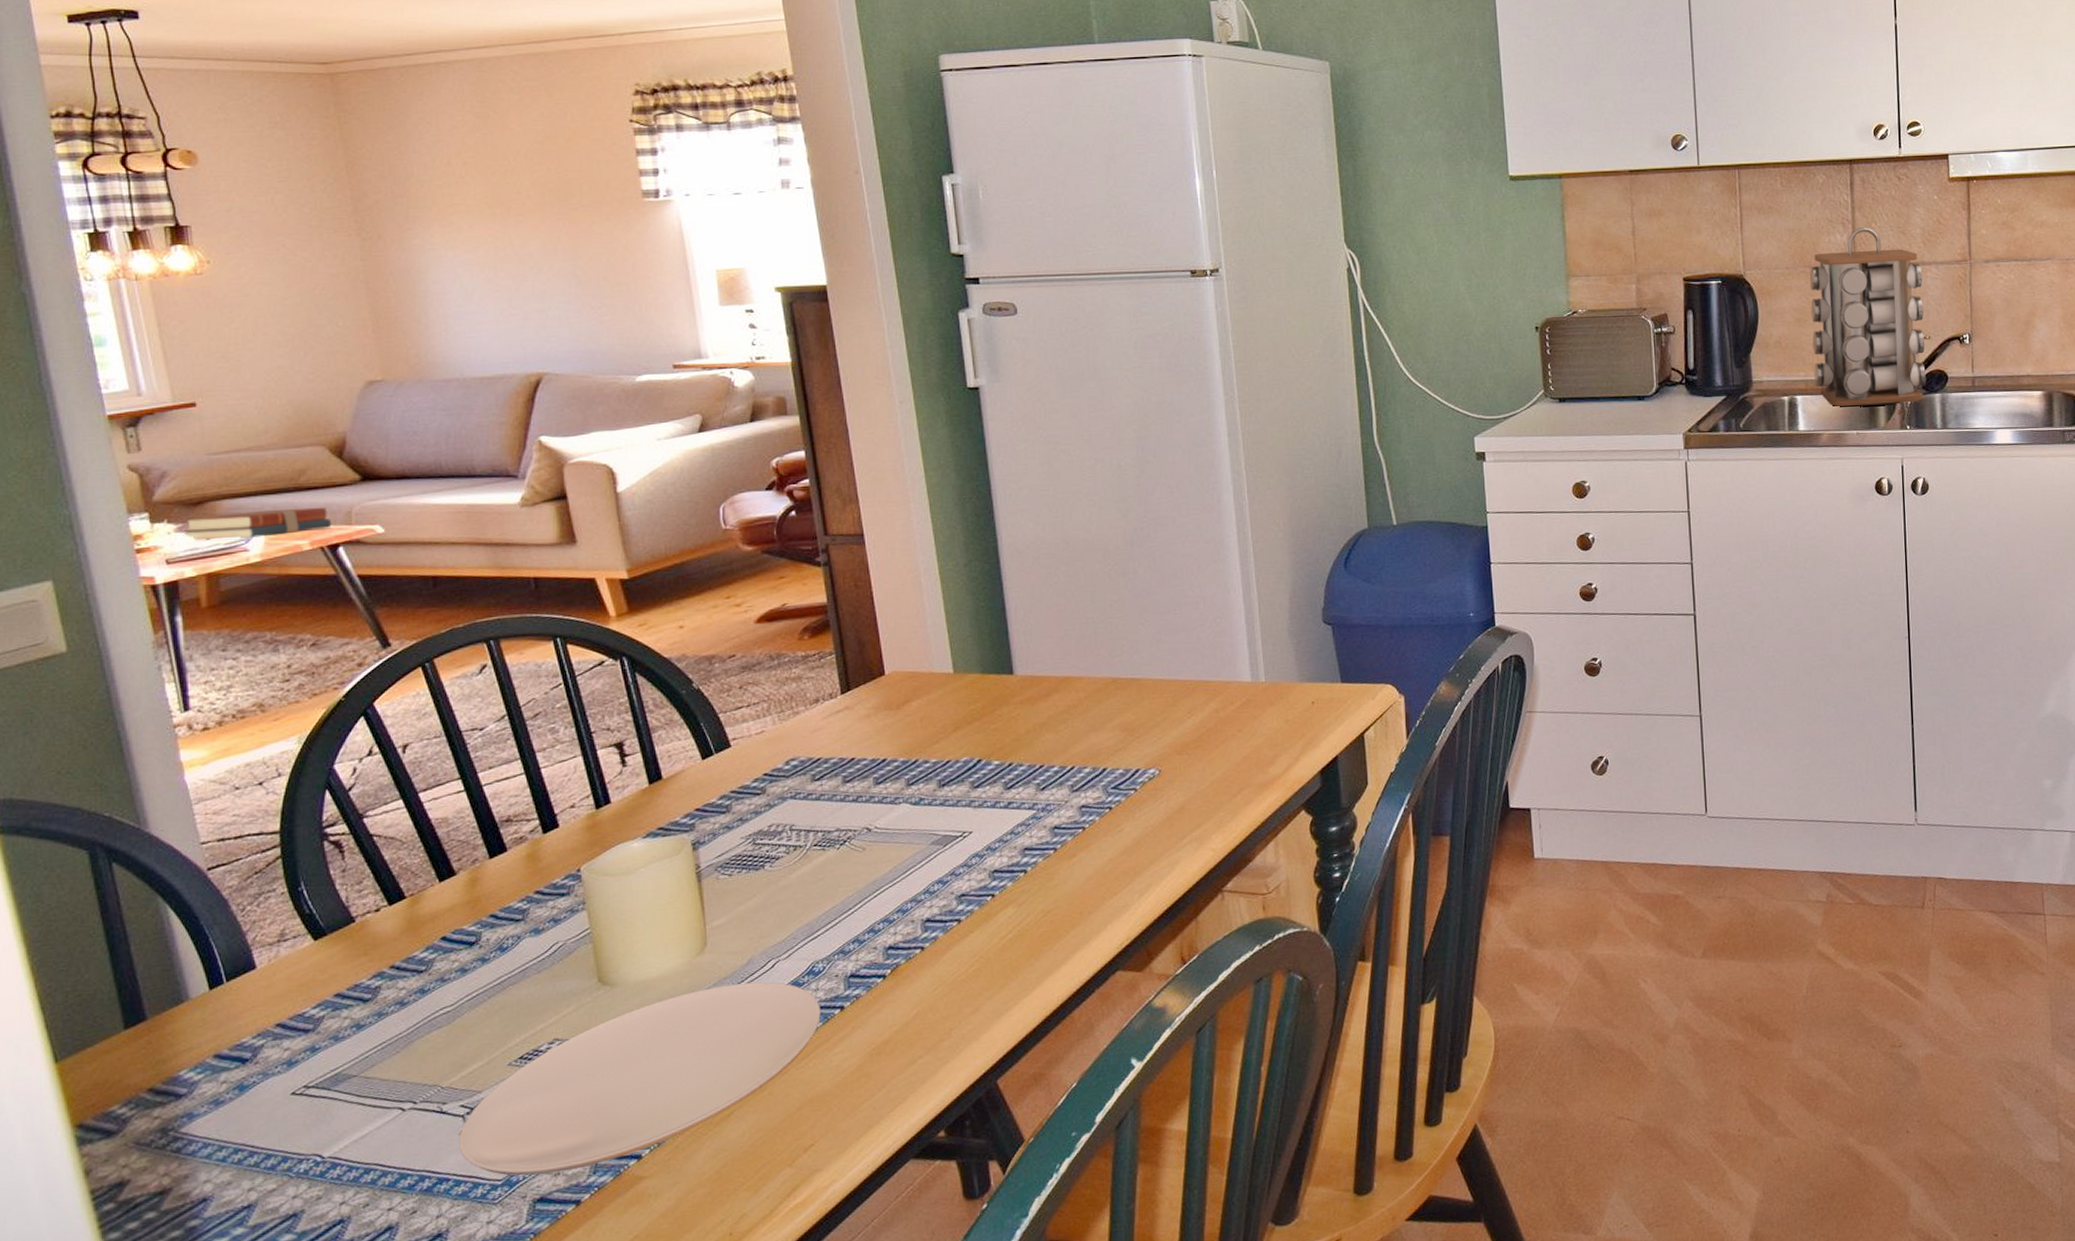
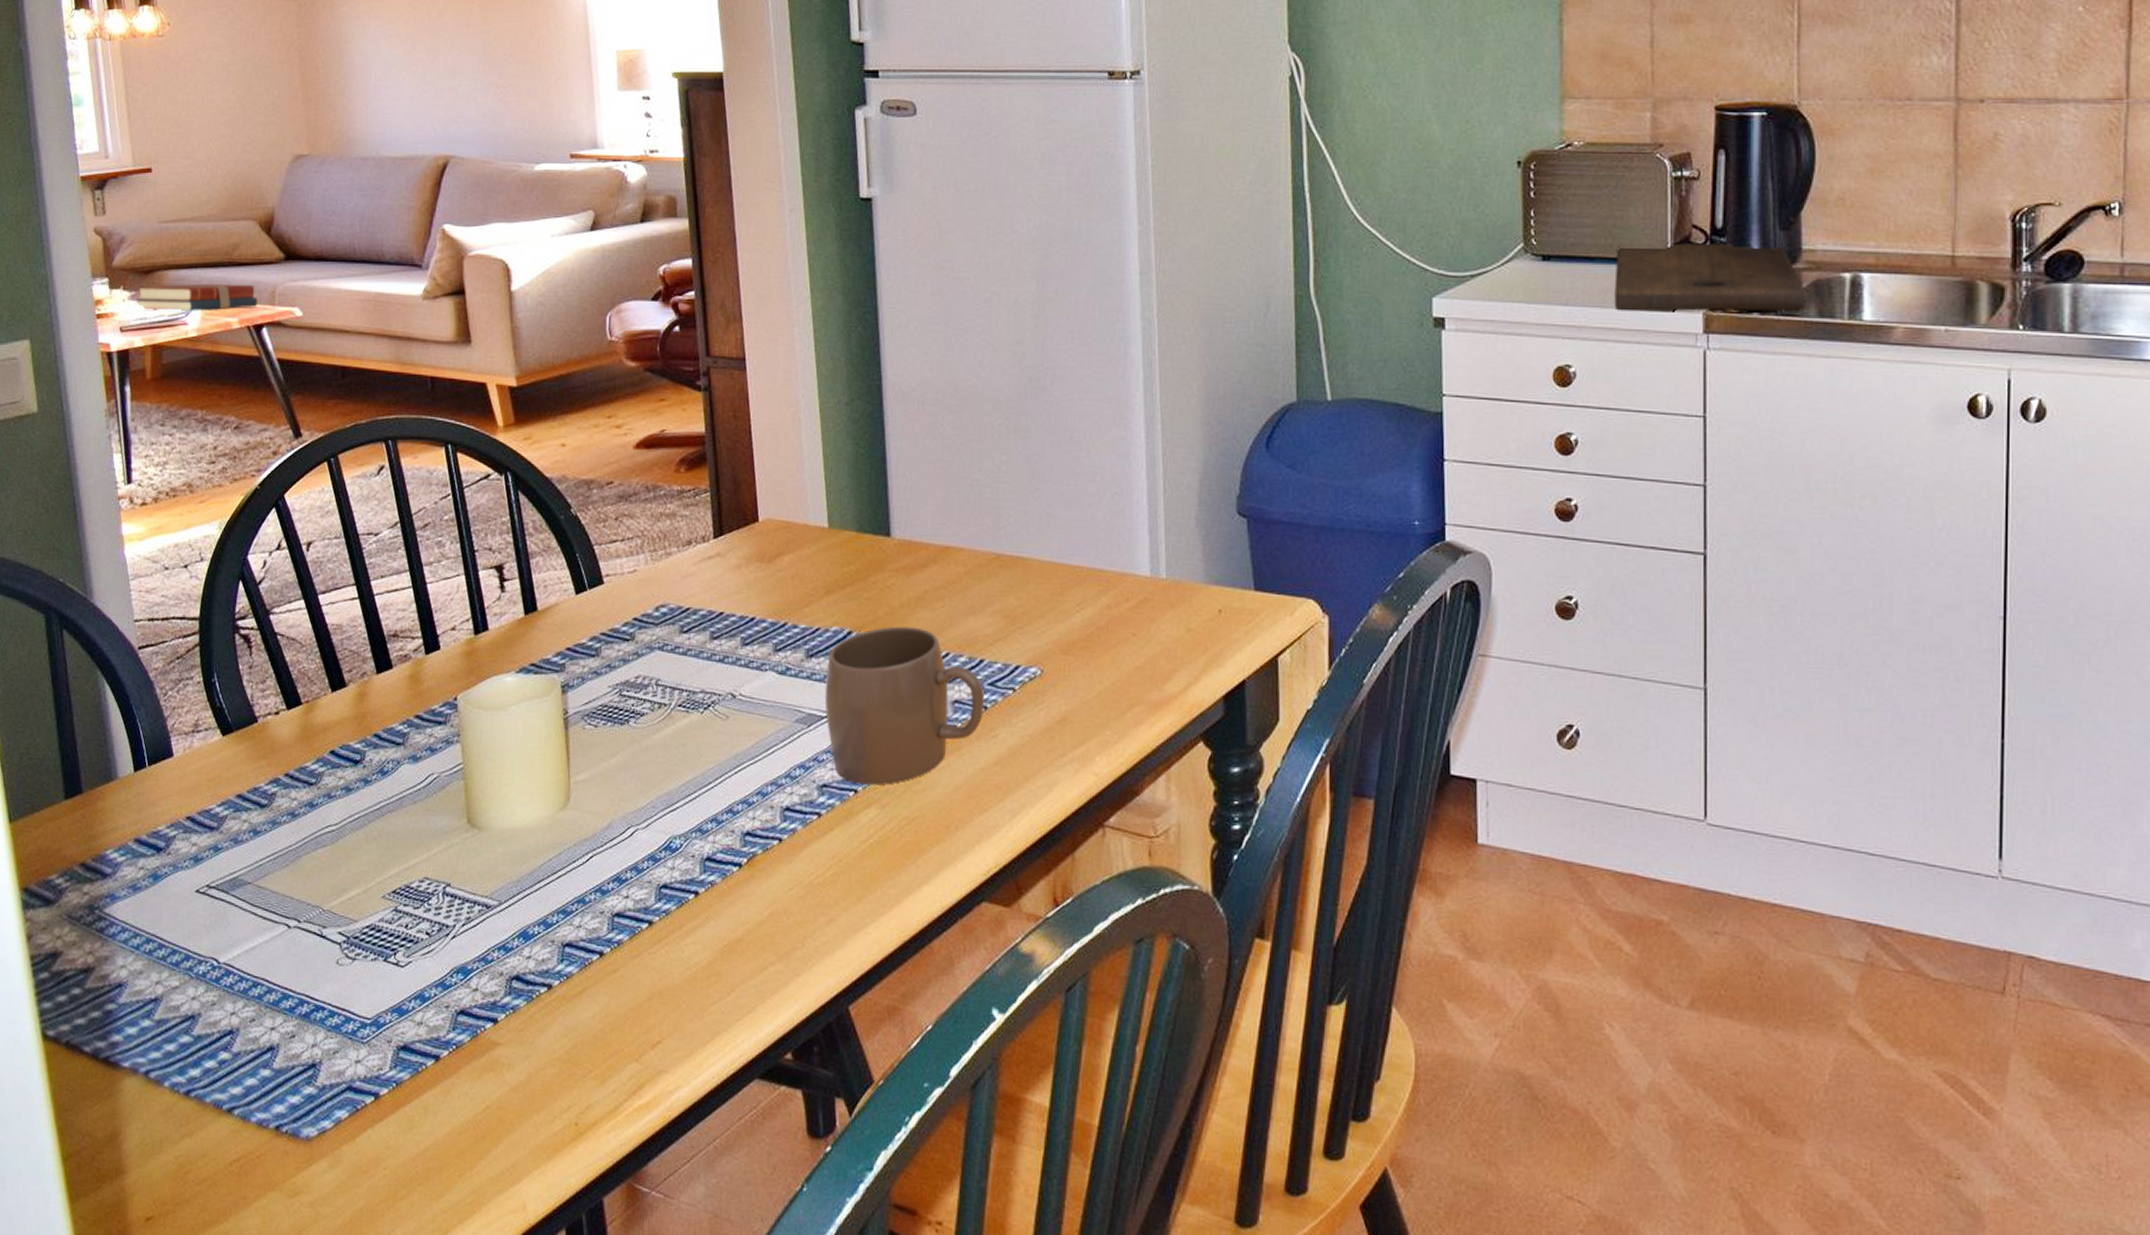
plate: present [459,981,821,1176] -> none [335,847,676,1022]
mug: none [958,748,1110,889] -> present [824,626,985,786]
cutting board: none [1615,378,1758,437] -> present [1614,243,1806,312]
spice rack: present [1809,227,1926,407] -> none [1889,47,2055,296]

